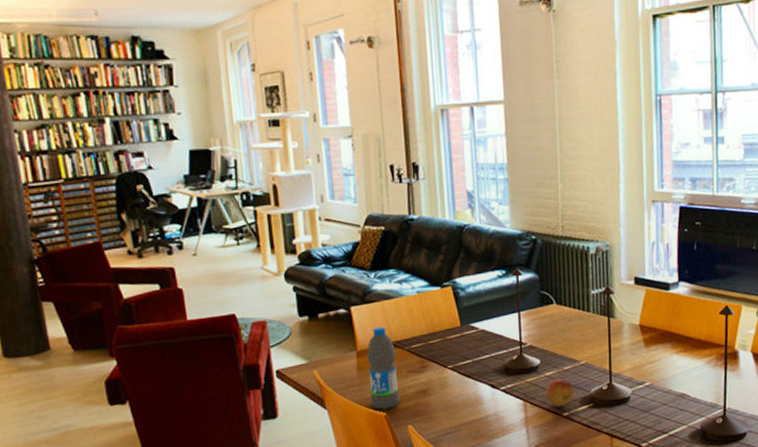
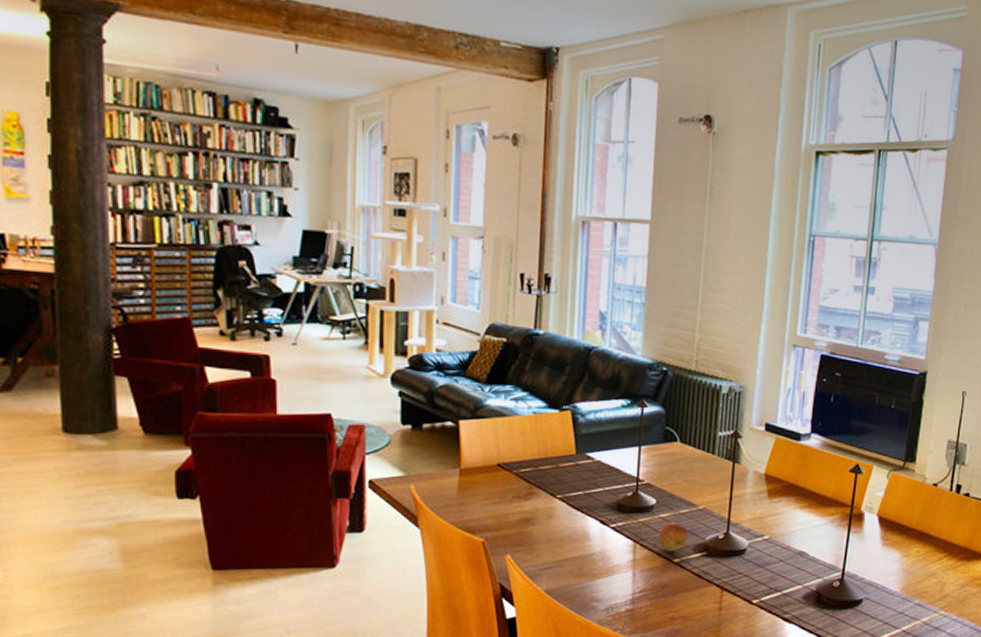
water bottle: present [367,326,400,410] -> none [468,445,503,535]

